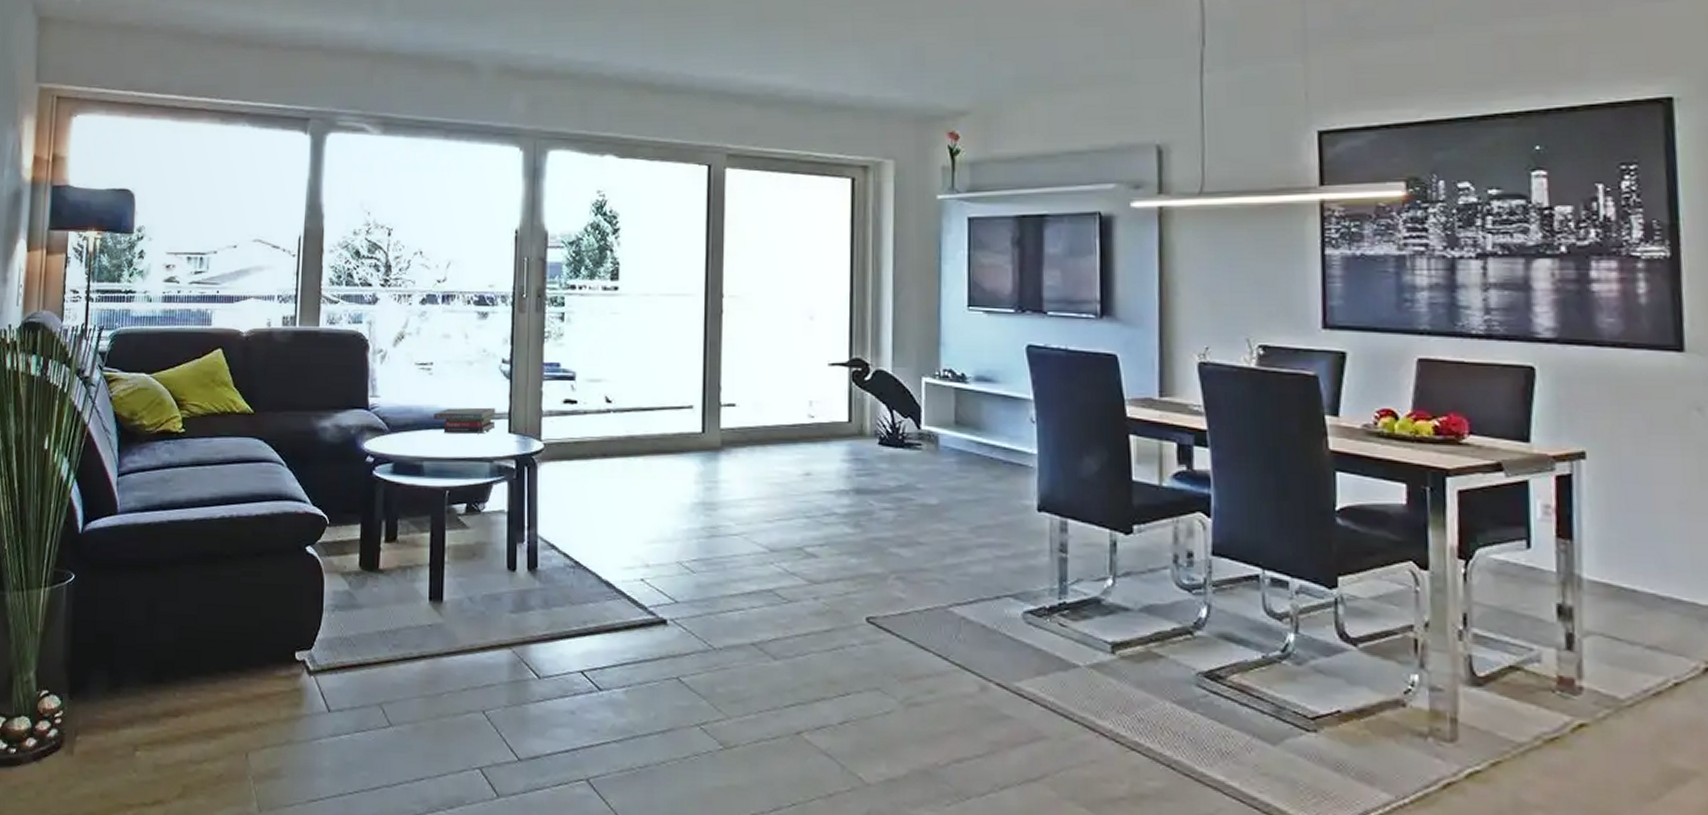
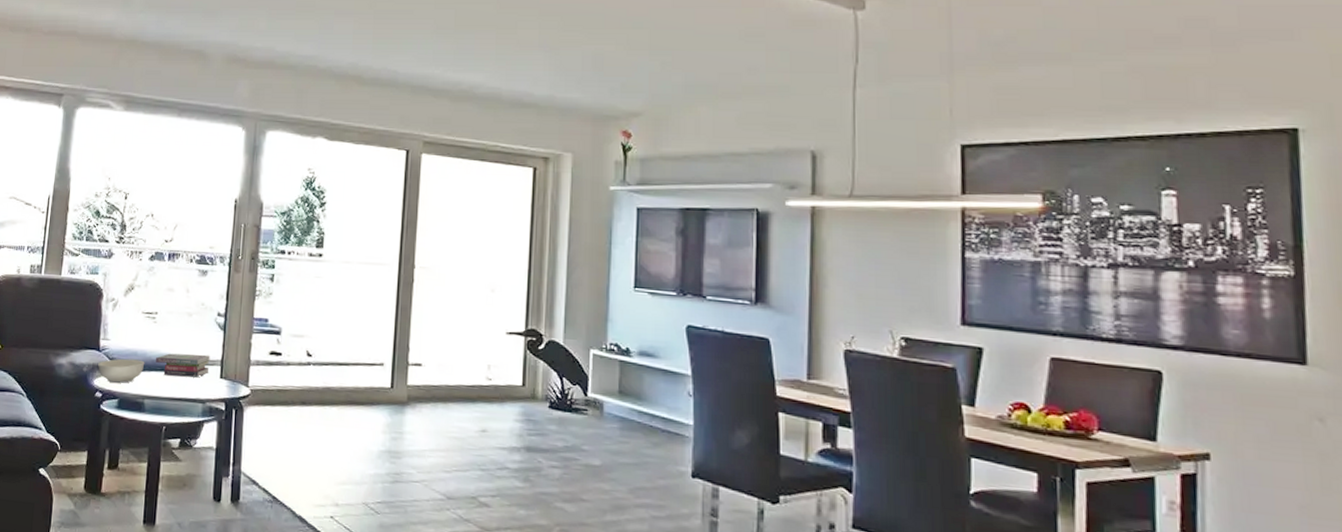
bowl: none [366,417,422,445] -> present [97,358,145,383]

